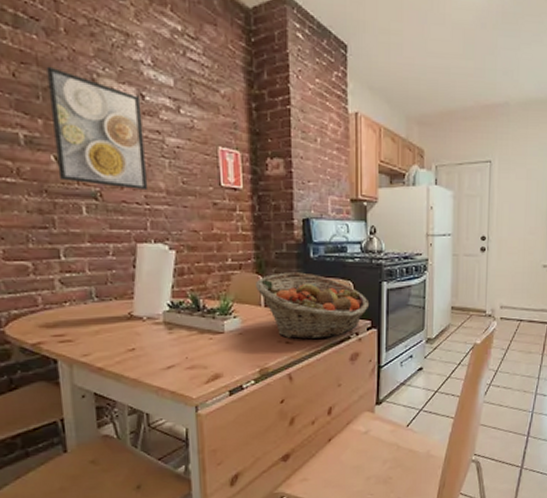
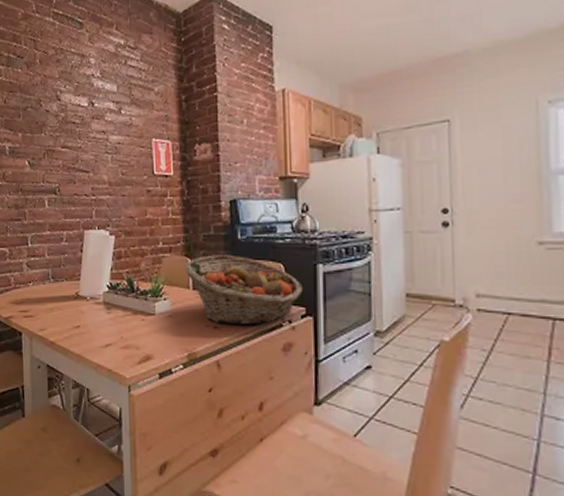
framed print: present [46,66,149,191] -> none [26,90,95,184]

